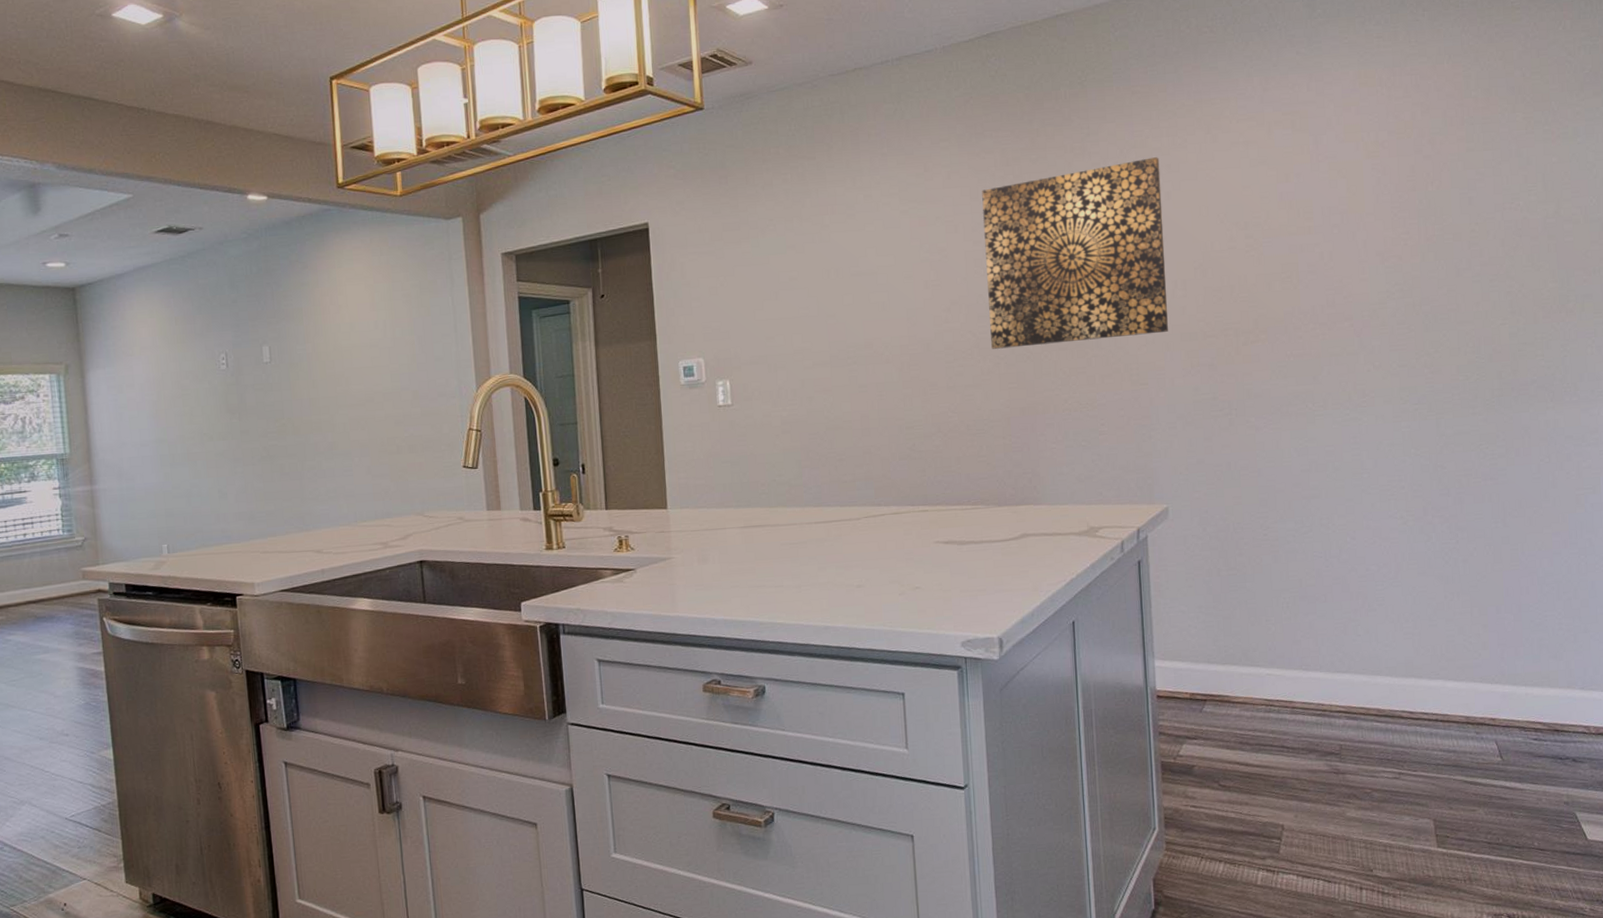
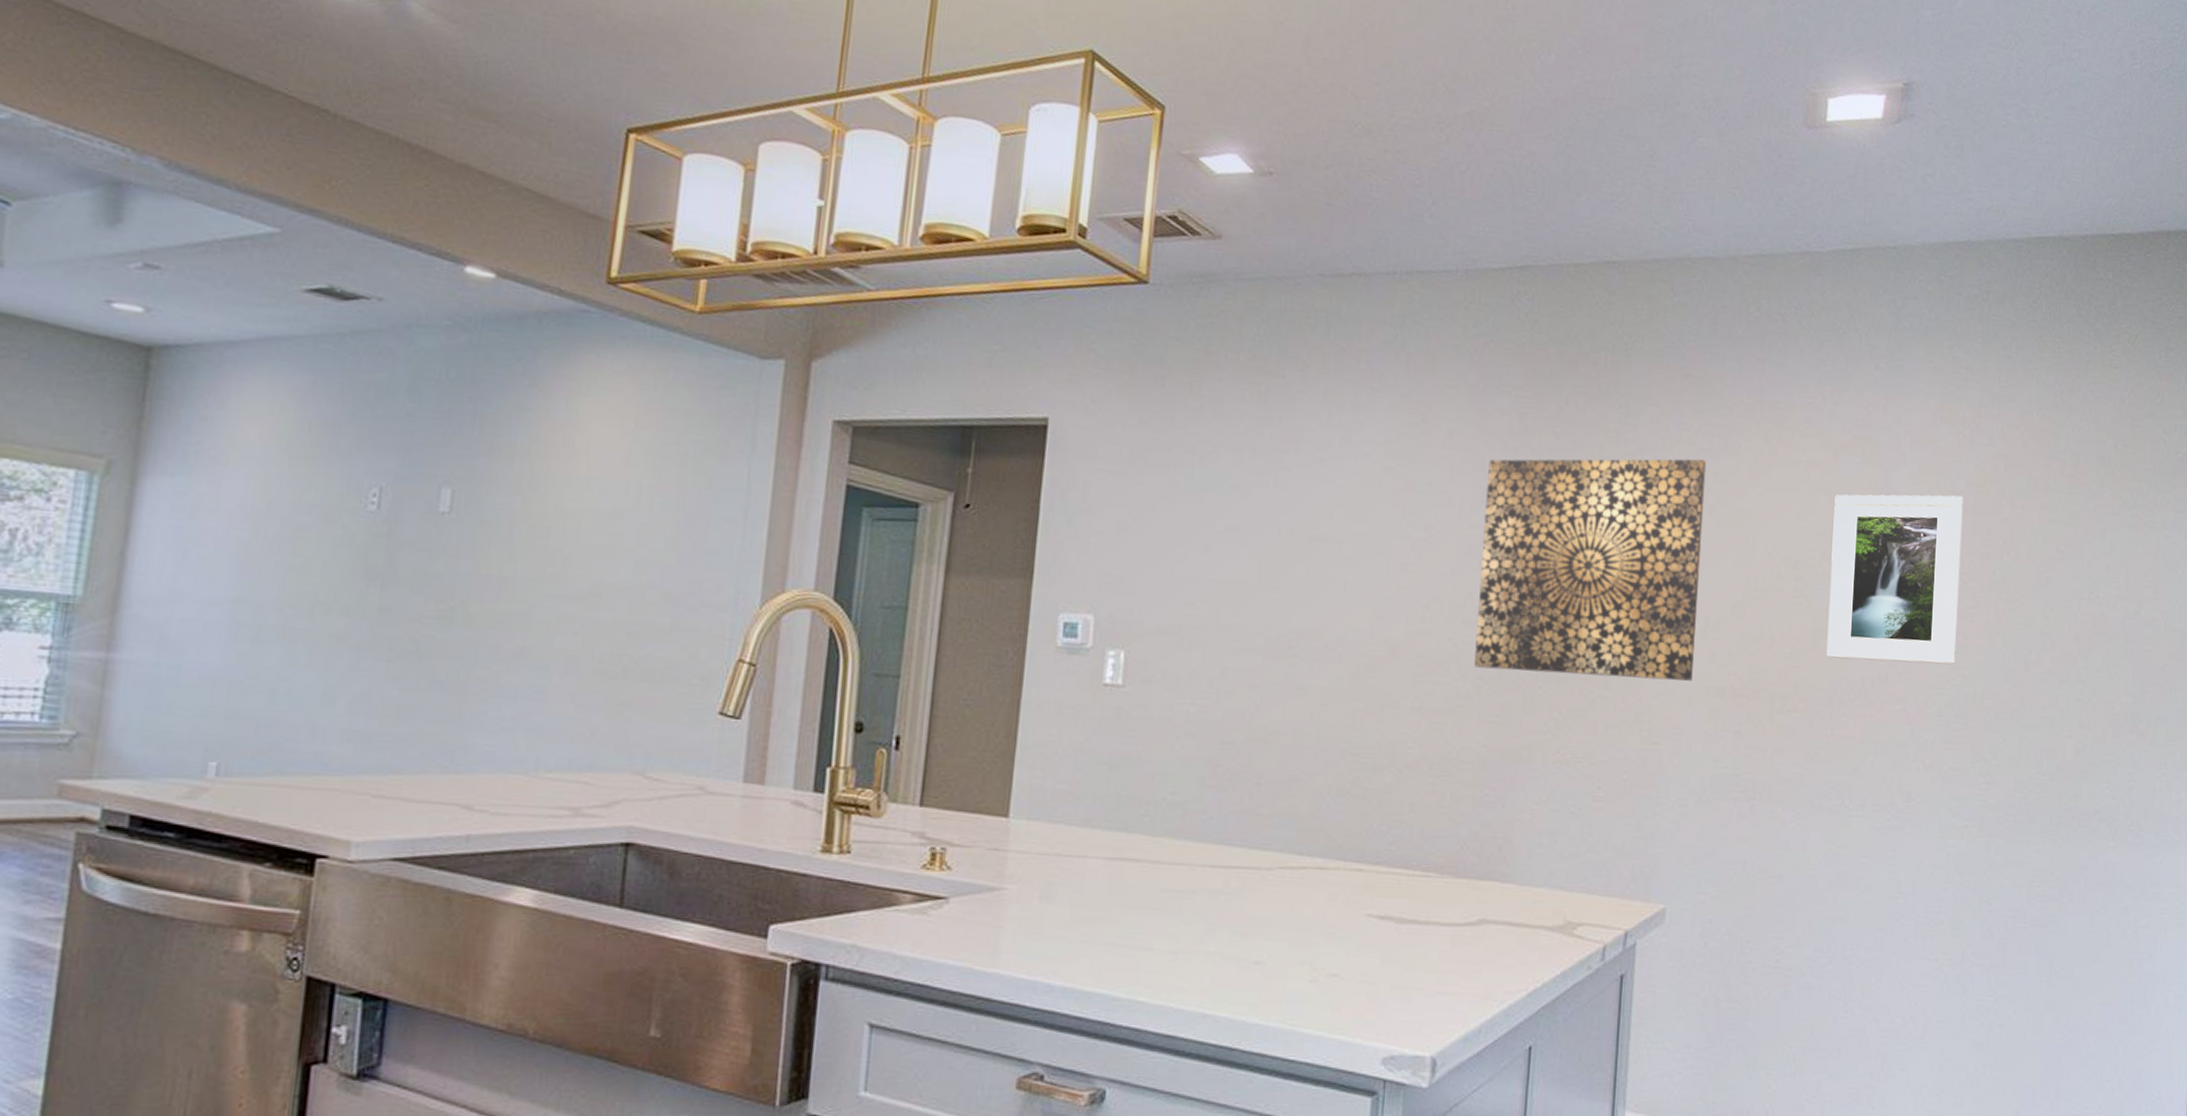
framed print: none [1272,143,1393,295] -> present [1826,494,1964,665]

